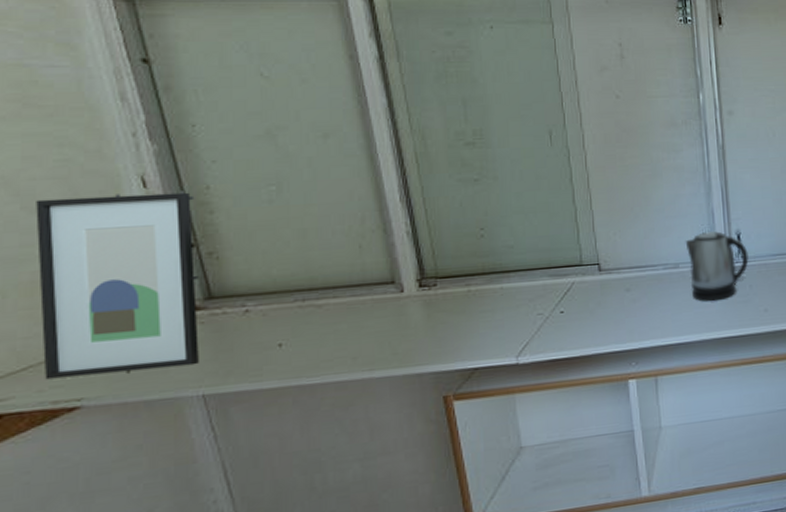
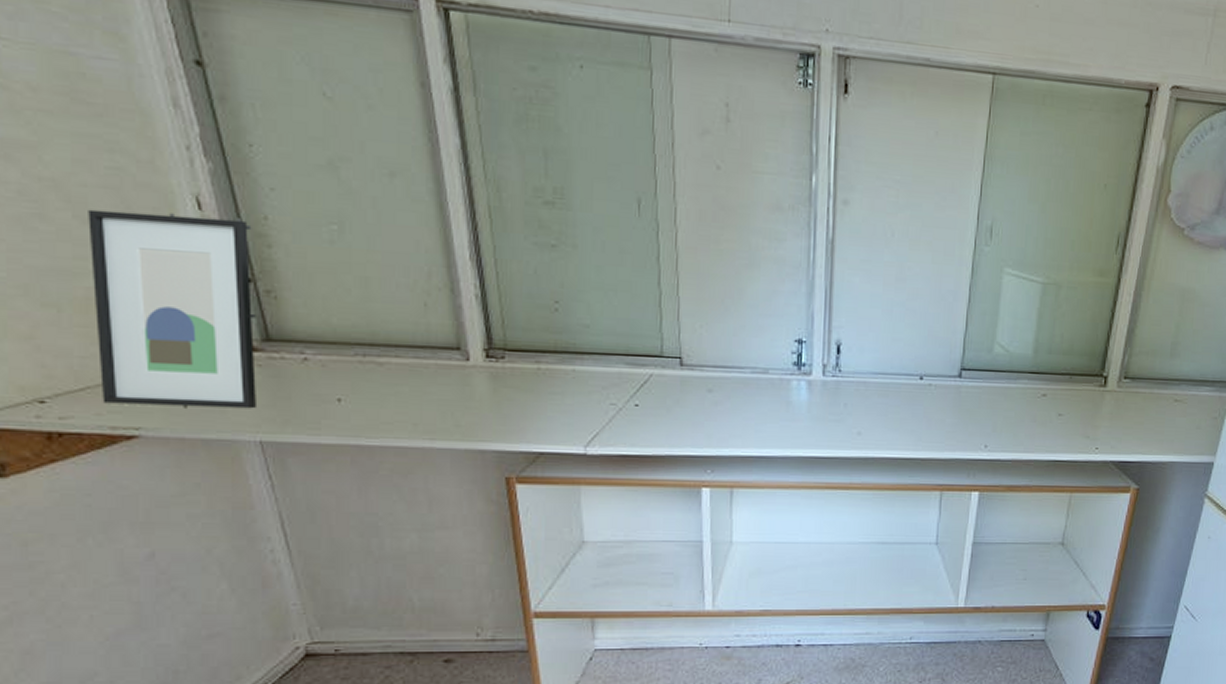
kettle: present [685,230,749,301] -> none [778,336,847,415]

